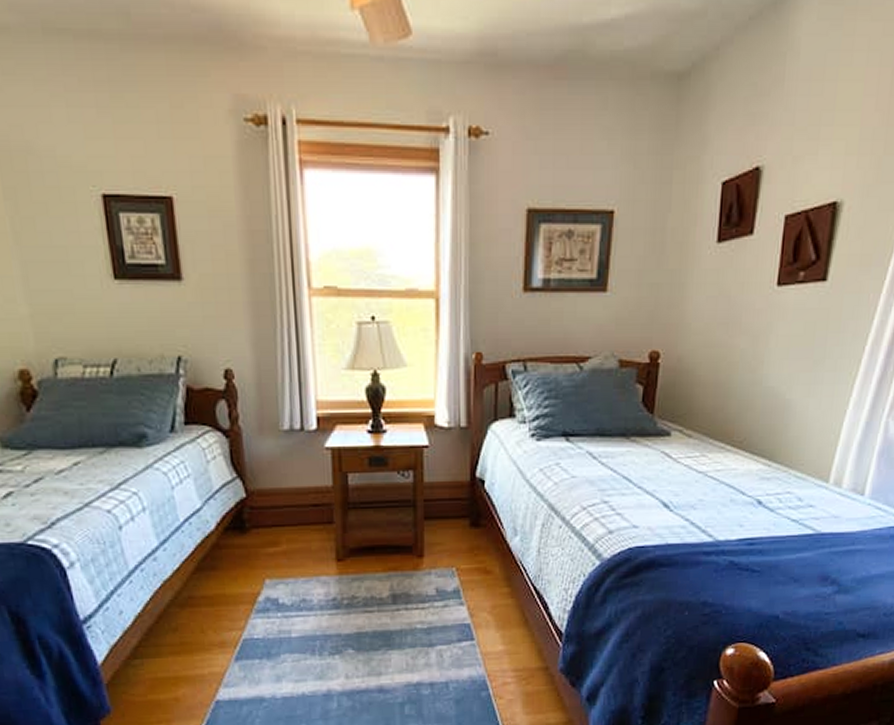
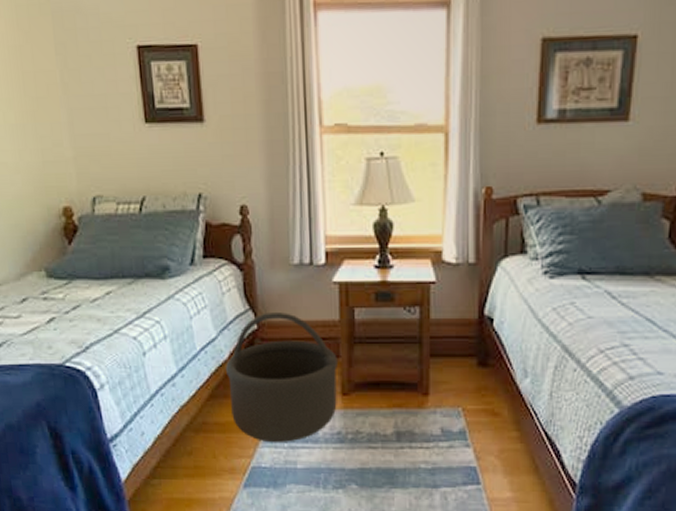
basket: none [213,480,333,613] -> present [226,313,339,442]

